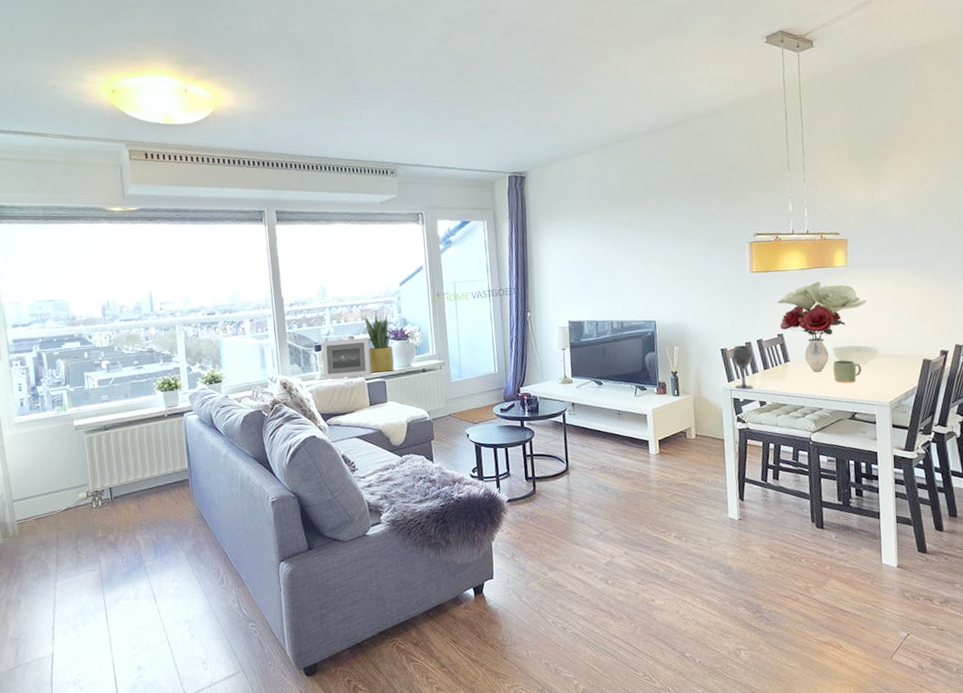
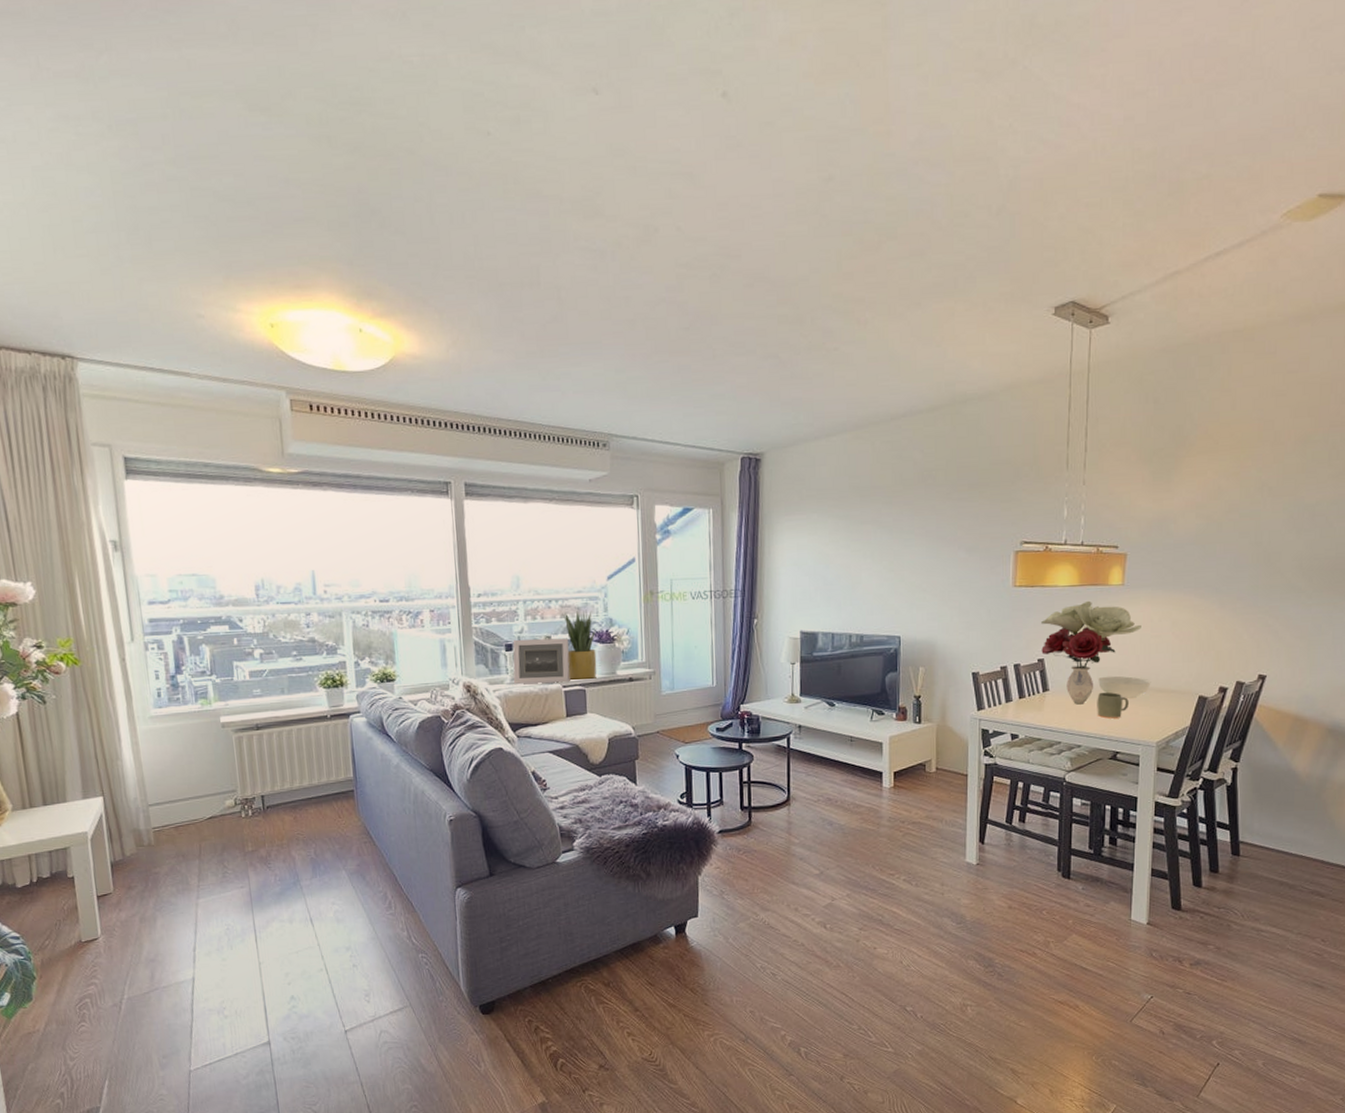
wine glass: present [732,345,753,390] -> none [985,669,1007,720]

